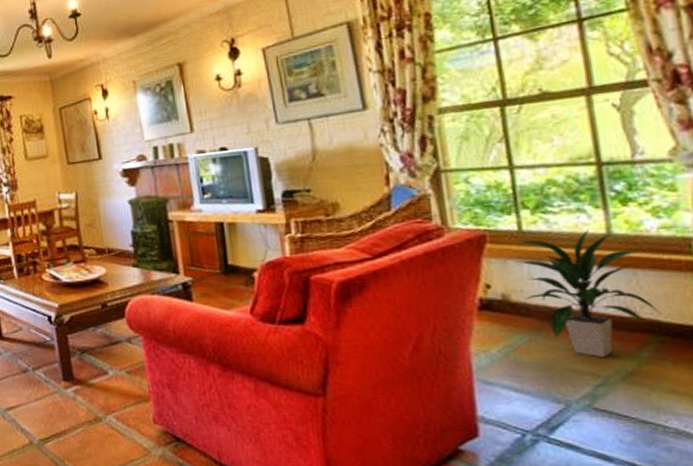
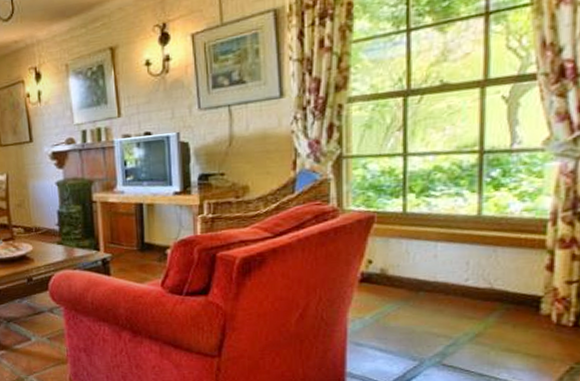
indoor plant: present [512,228,660,358] -> none [394,210,510,323]

